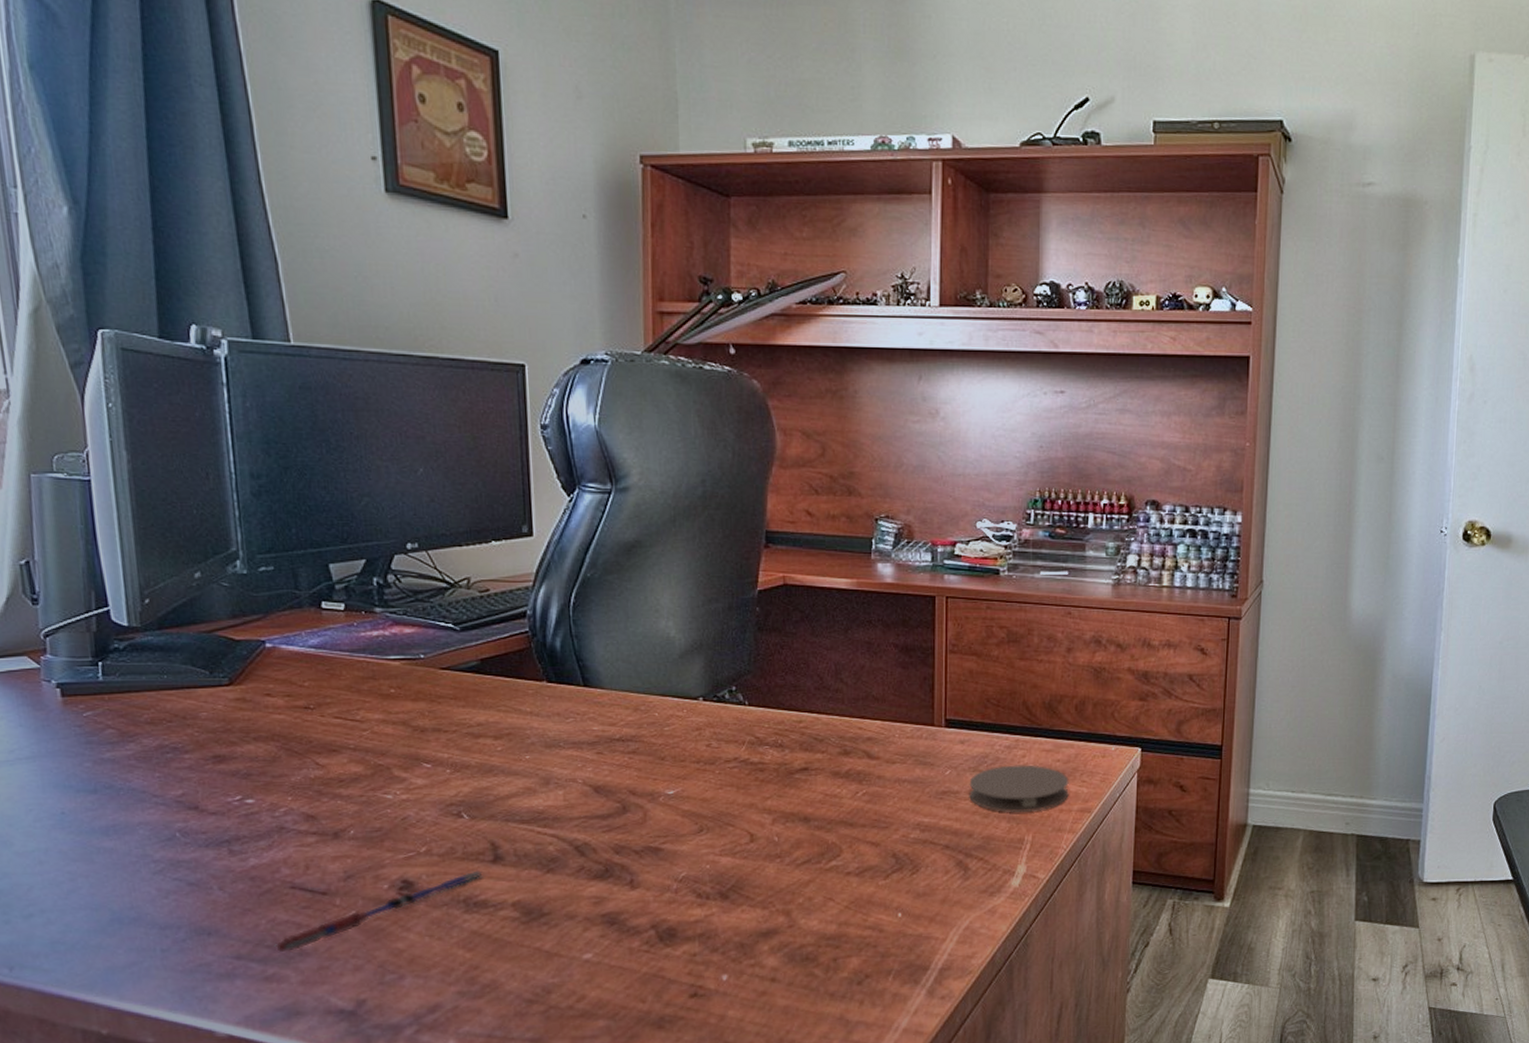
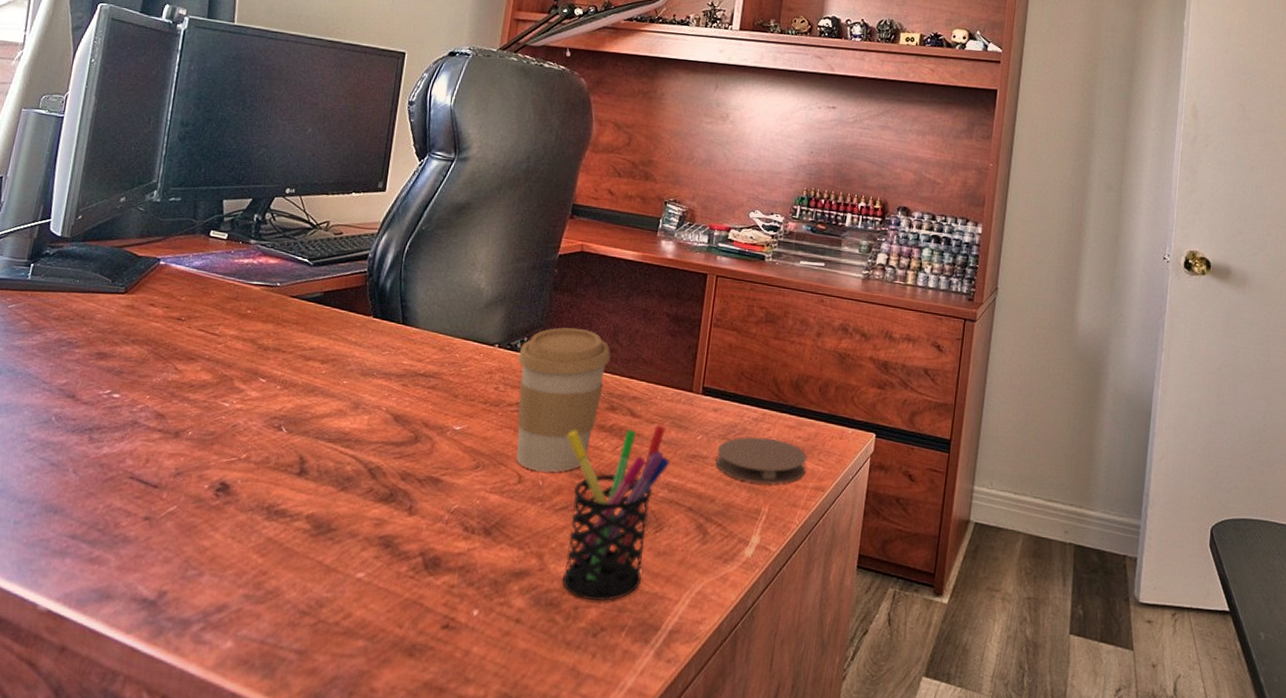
pen: present [274,870,483,953] -> none [104,481,287,538]
coffee cup: none [728,670,835,828] -> present [516,327,611,472]
pen holder: none [798,765,919,949] -> present [562,425,671,601]

